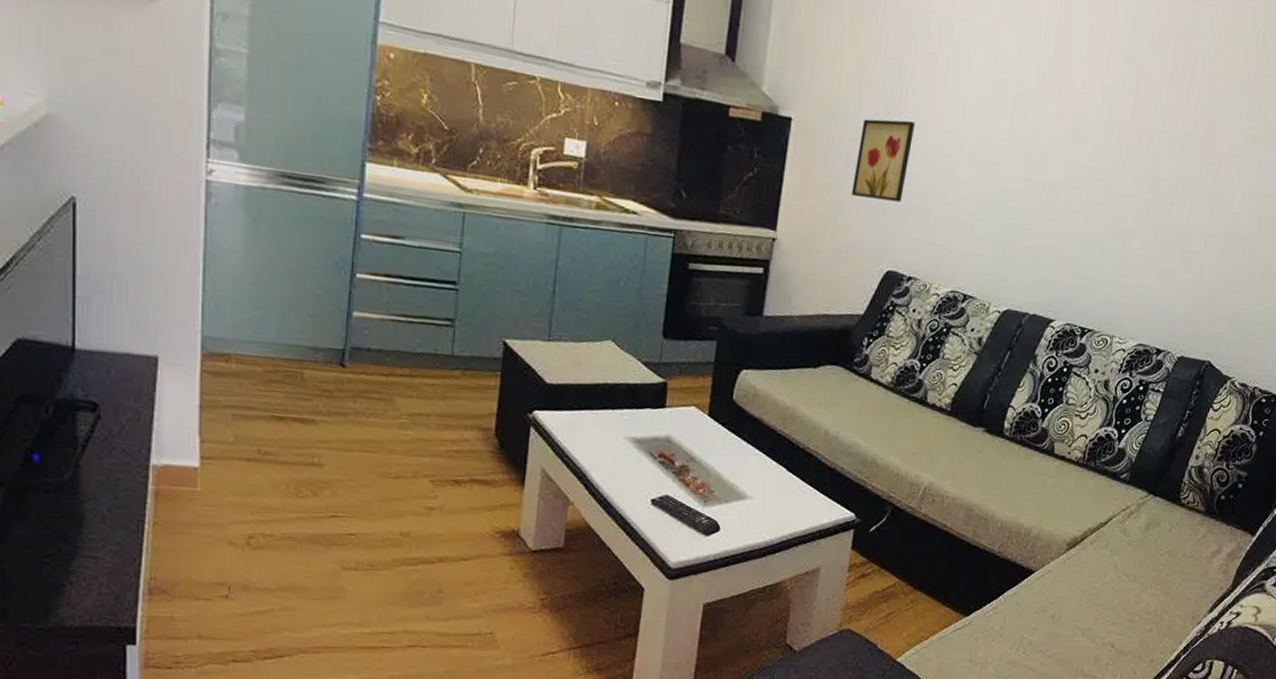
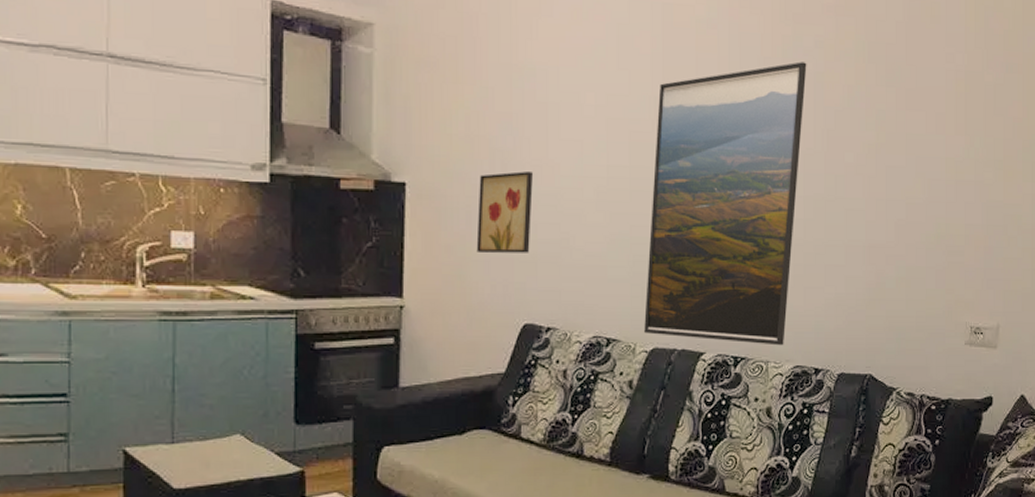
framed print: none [1000,42,1199,323] -> present [644,62,807,346]

